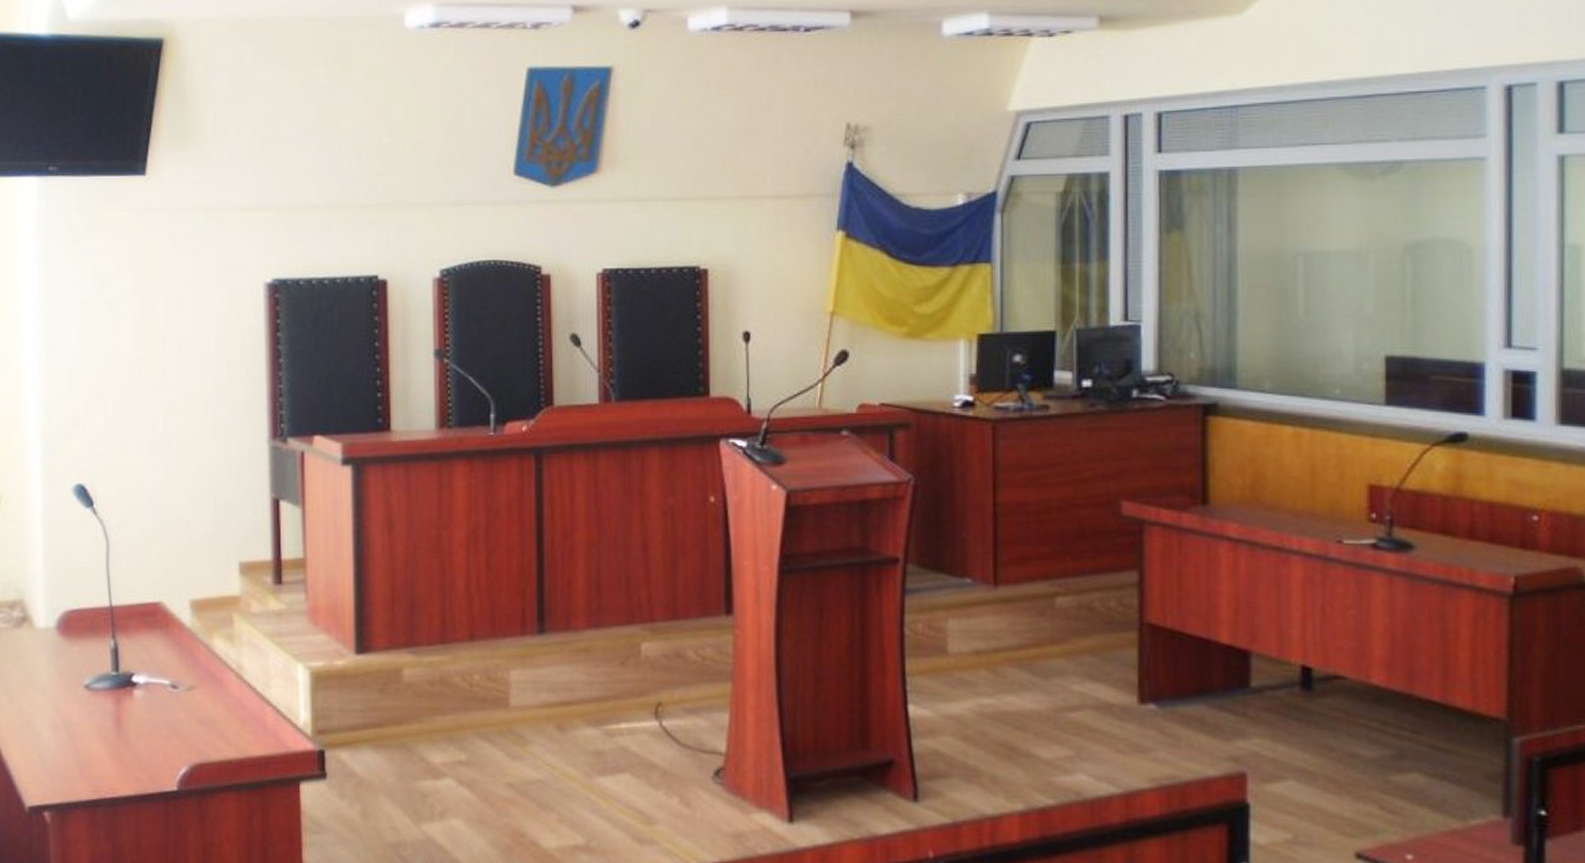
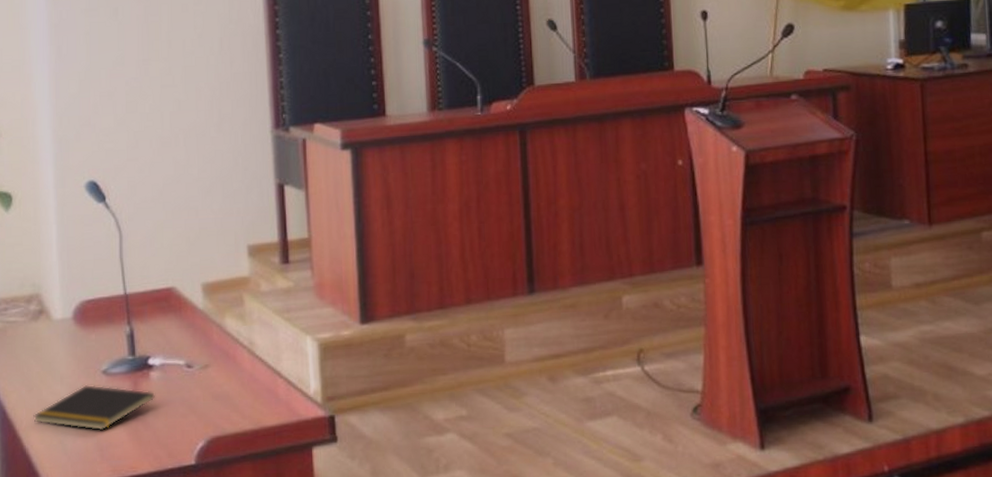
notepad: none [13,698,138,748] -> present [33,384,155,431]

